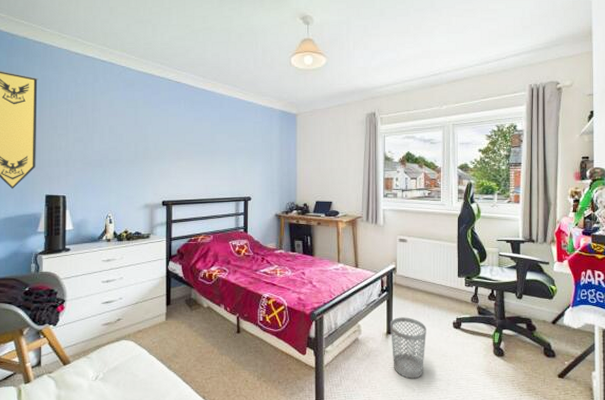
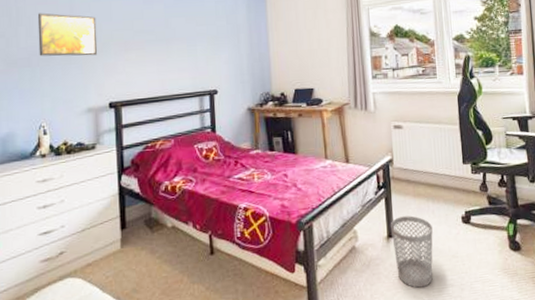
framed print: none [109,123,156,161] -> present [37,13,98,57]

